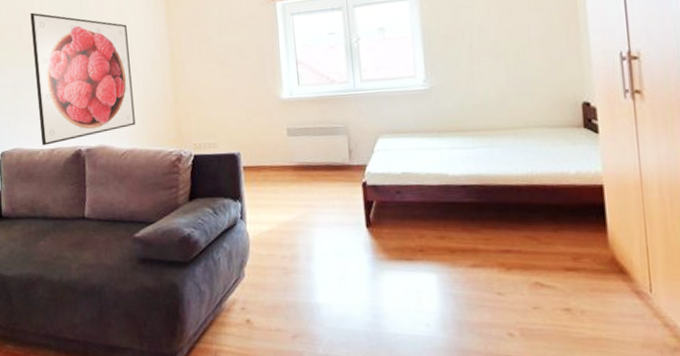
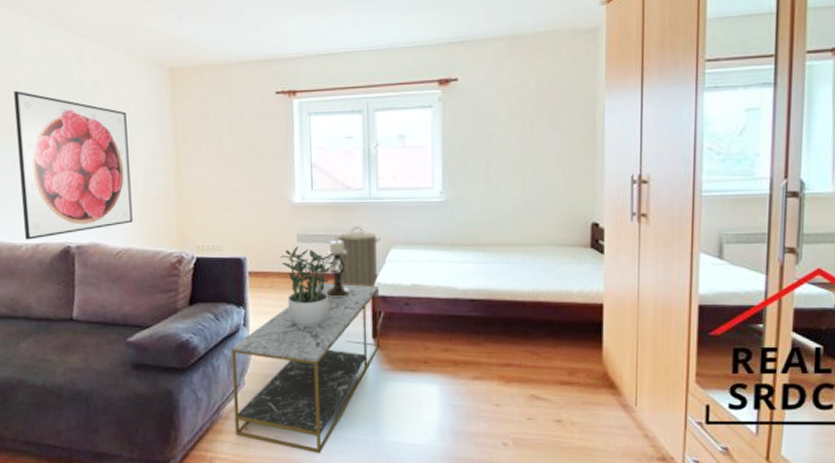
coffee table: none [230,174,375,347] -> present [231,283,380,454]
potted plant: none [272,140,324,219] -> present [280,246,335,328]
candle holder: none [316,132,342,189] -> present [326,240,350,298]
laundry hamper: none [323,118,369,178] -> present [334,226,382,288]

